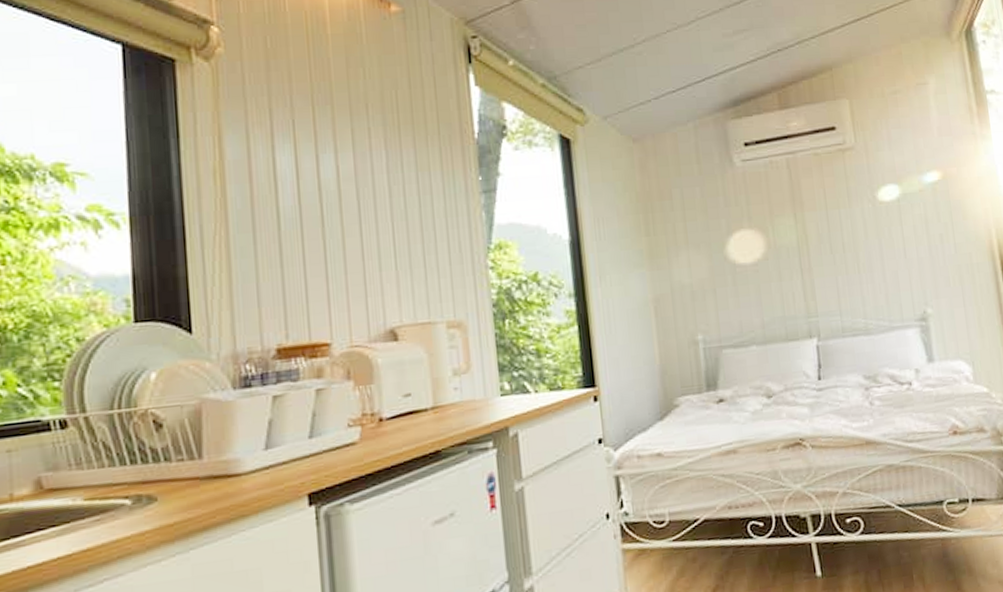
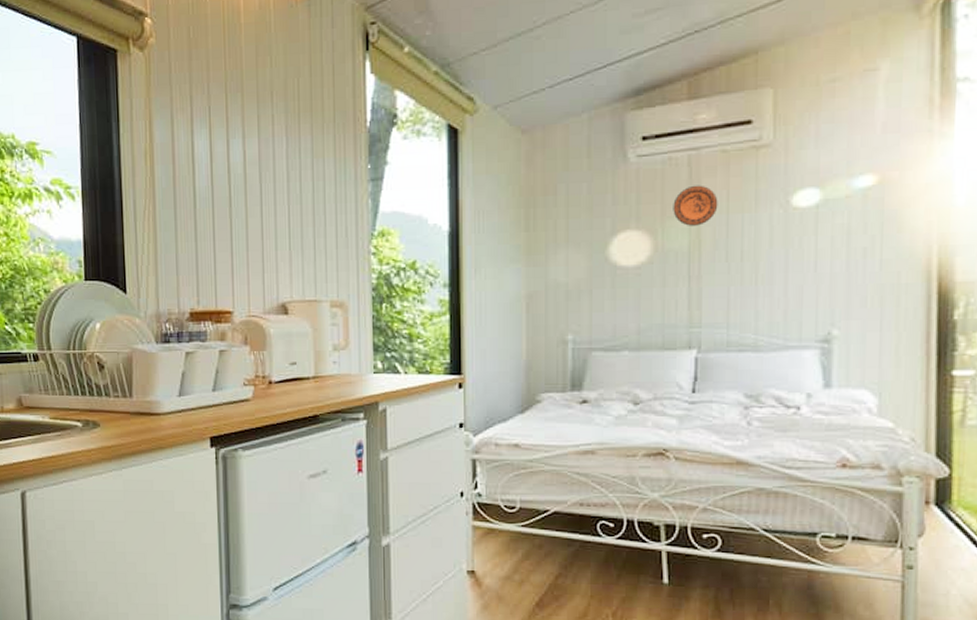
decorative plate: none [778,185,818,223] -> present [673,185,718,226]

